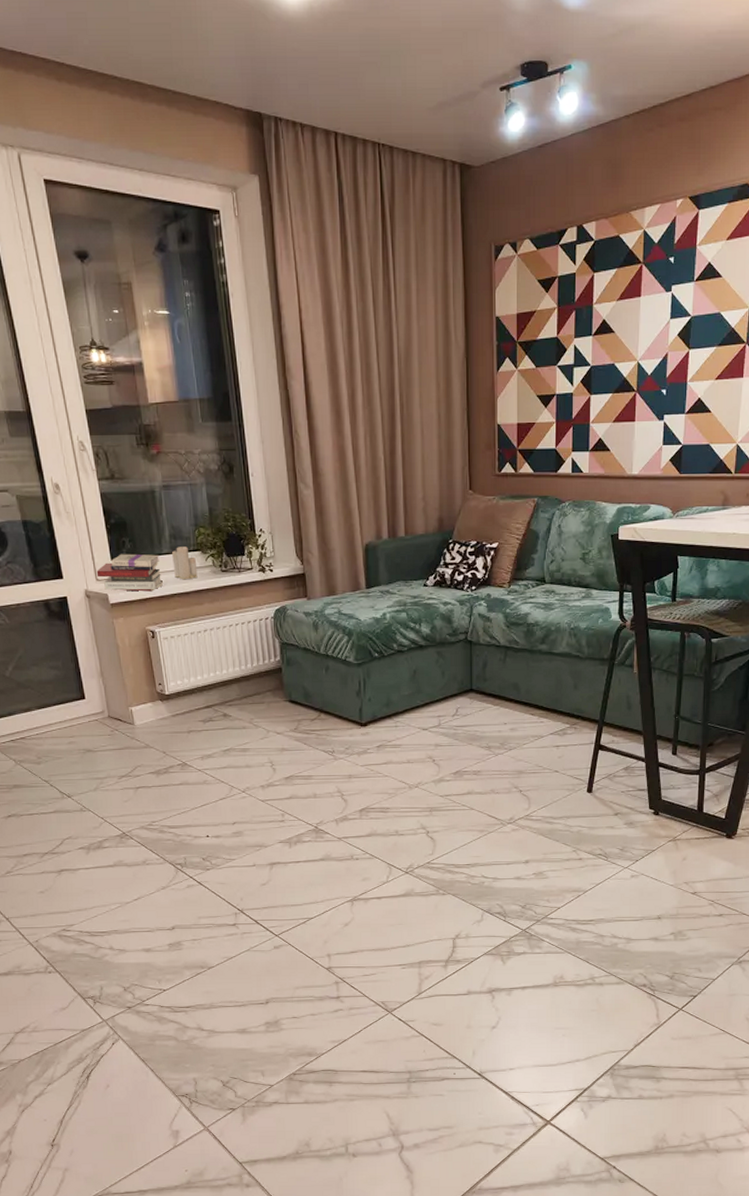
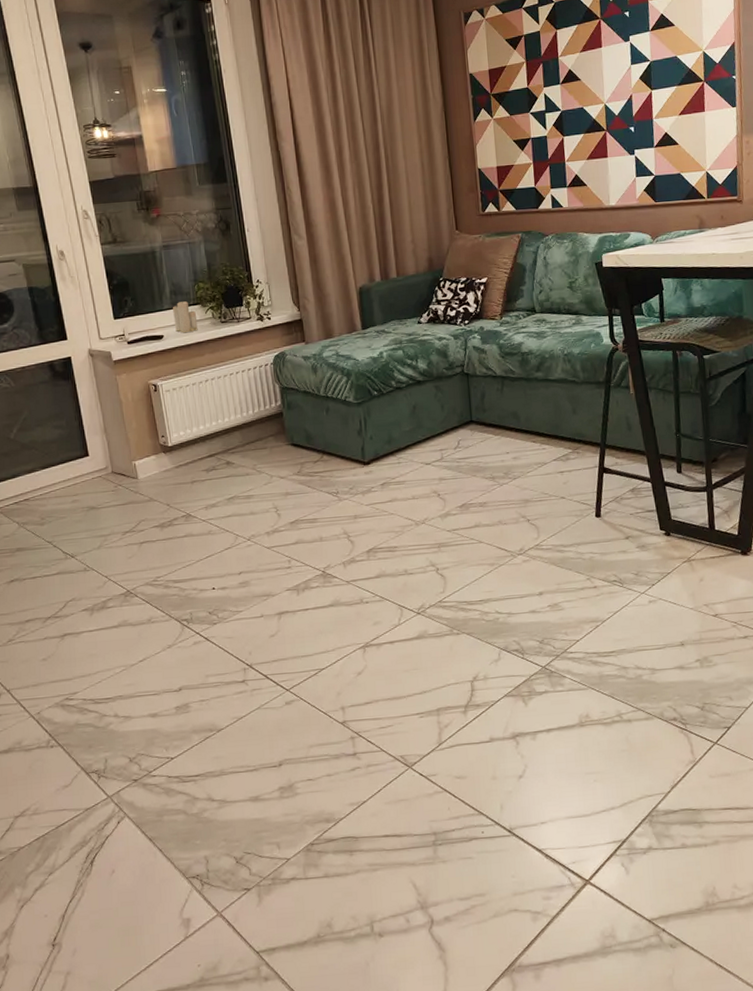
books: present [96,554,163,592] -> none [99,310,164,348]

